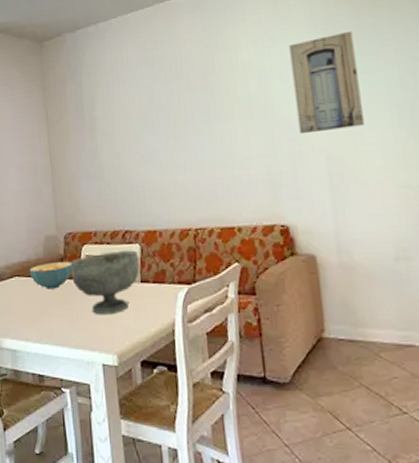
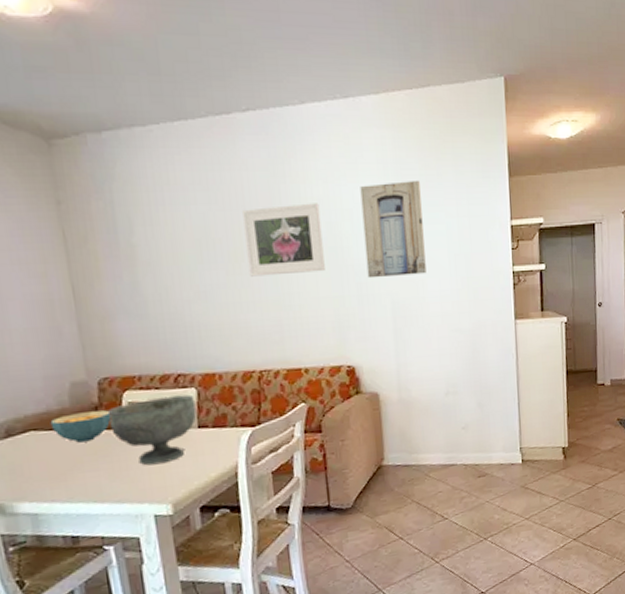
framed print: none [181,66,257,140] -> present [243,203,325,277]

